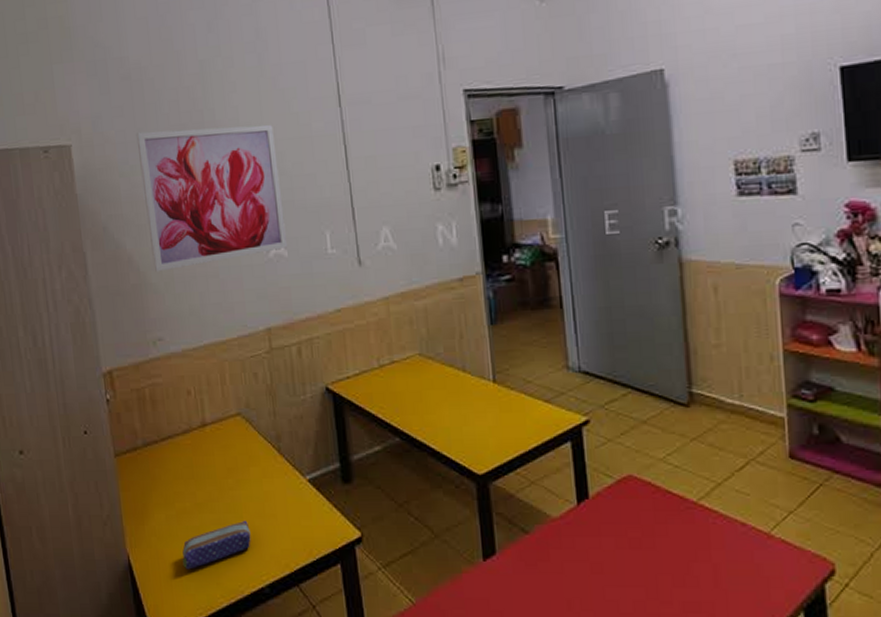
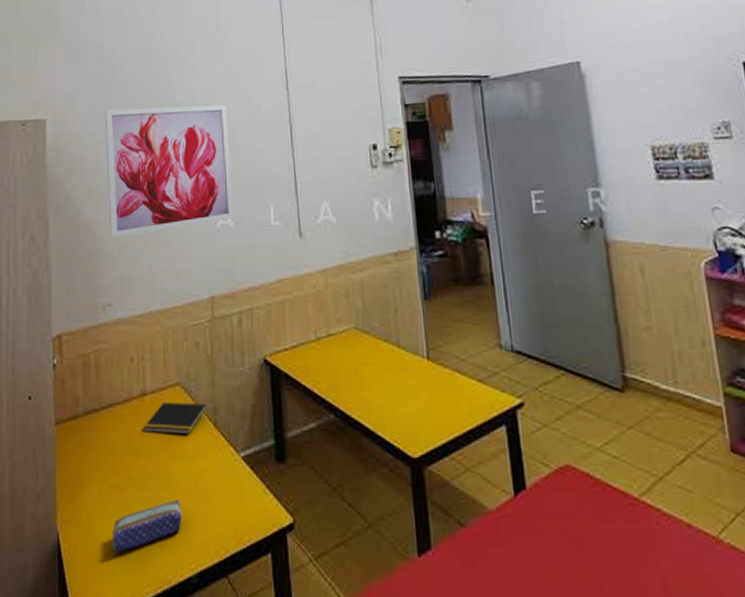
notepad: none [205,431,270,462] -> present [142,401,207,435]

